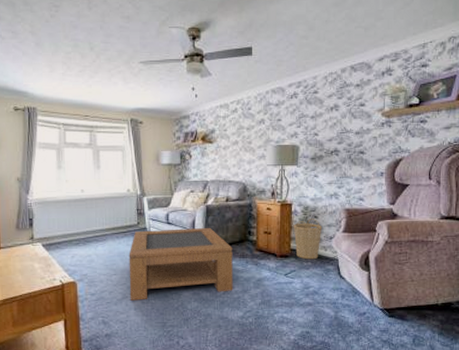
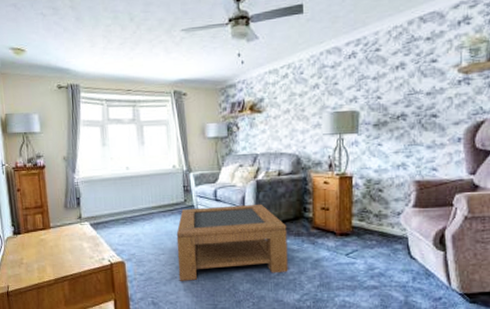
basket: present [293,219,323,260] -> none [354,192,389,238]

